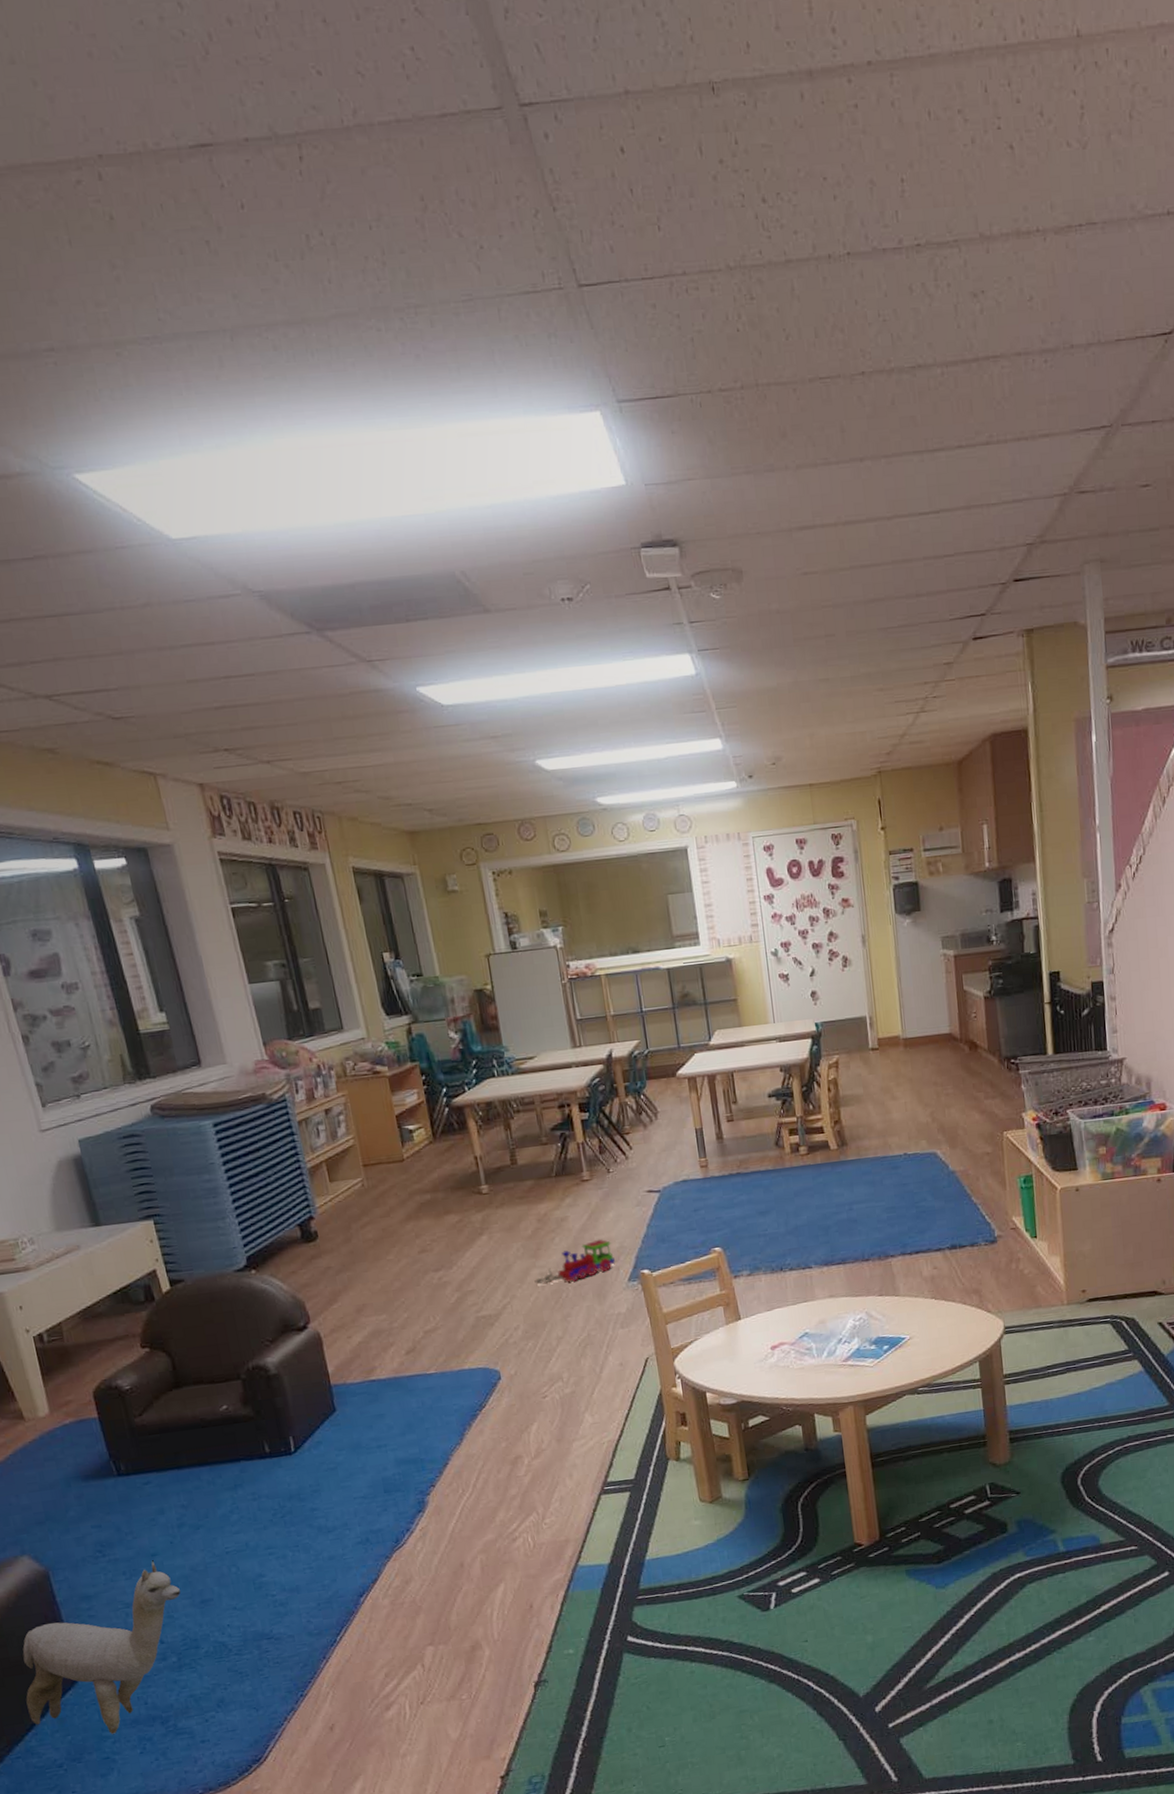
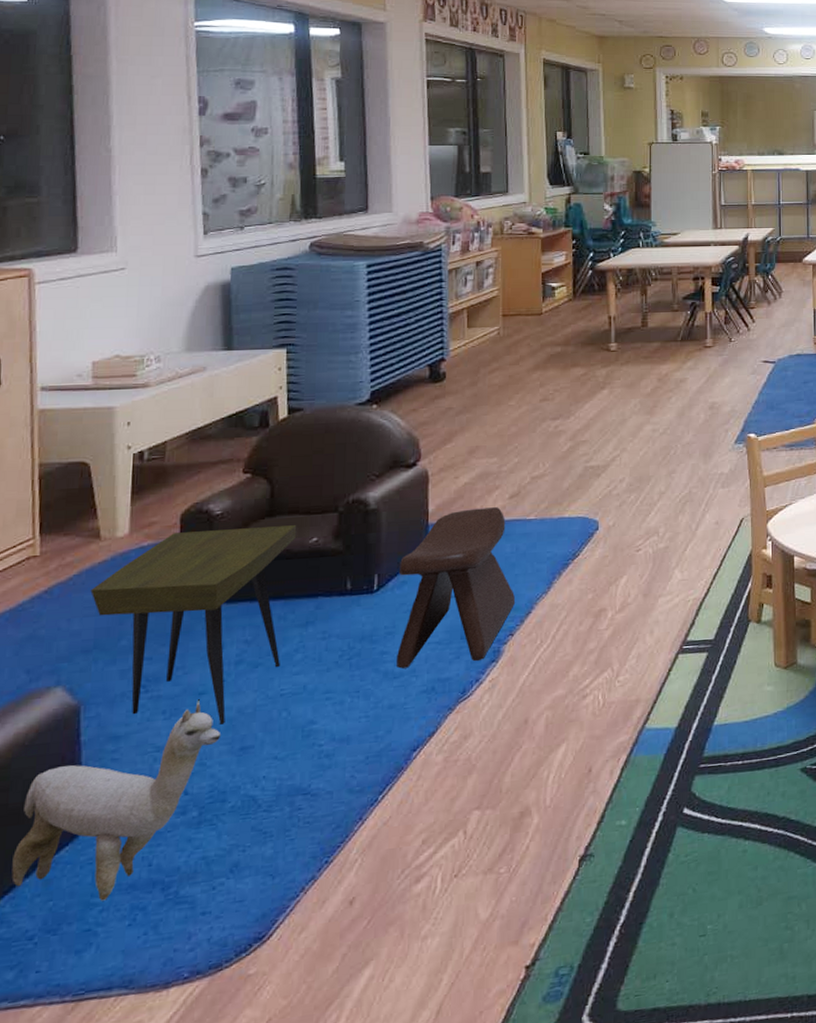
side table: none [29,1394,219,1581] -> present [90,525,297,724]
stool: none [311,1363,432,1523] -> present [397,507,516,669]
toy train: present [534,1240,616,1285] -> none [646,402,726,440]

